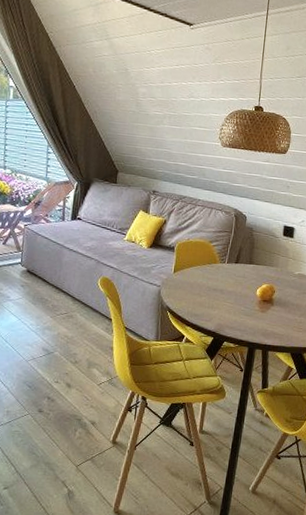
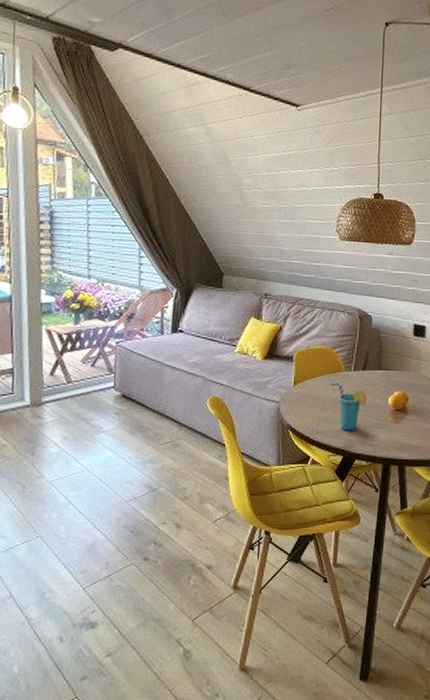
cup: none [205,272,238,316] -> present [329,383,367,431]

